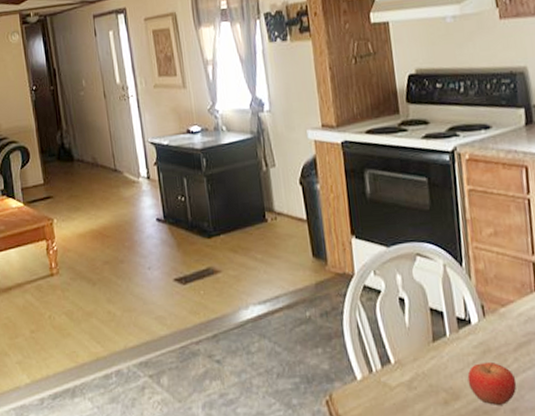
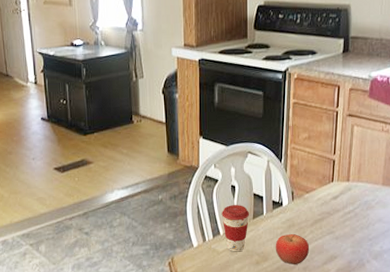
coffee cup: none [389,323,428,387] -> present [222,205,250,252]

